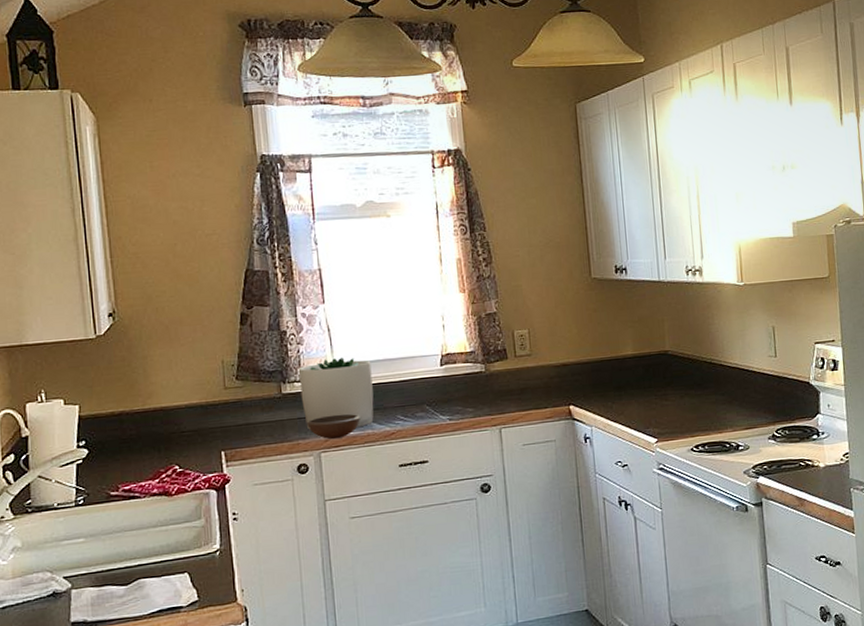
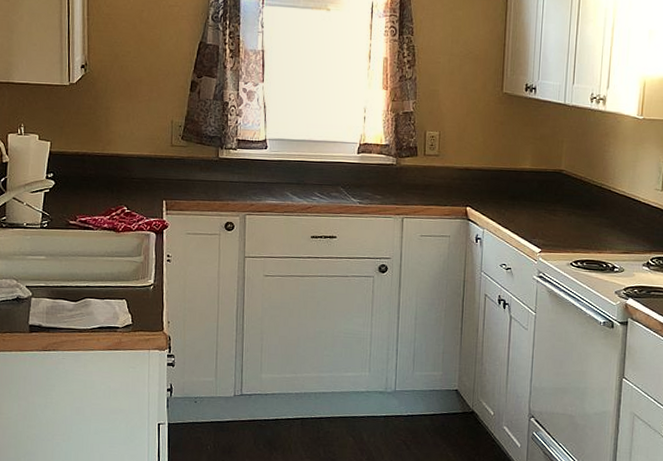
planter: present [299,357,374,430] -> none [235,132,298,197]
bowl: present [307,414,360,440] -> none [237,183,283,205]

